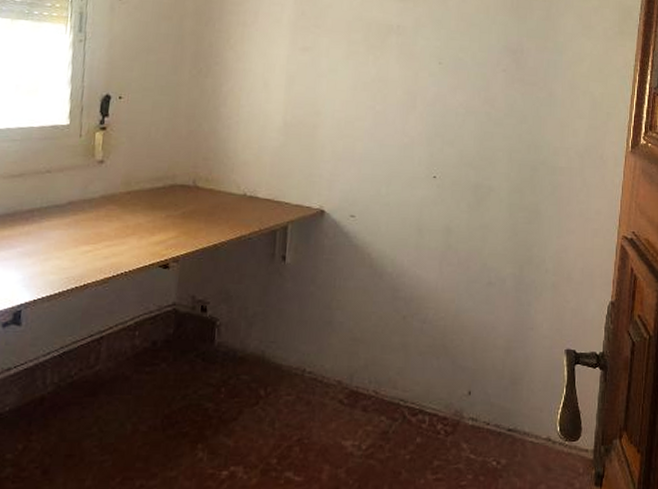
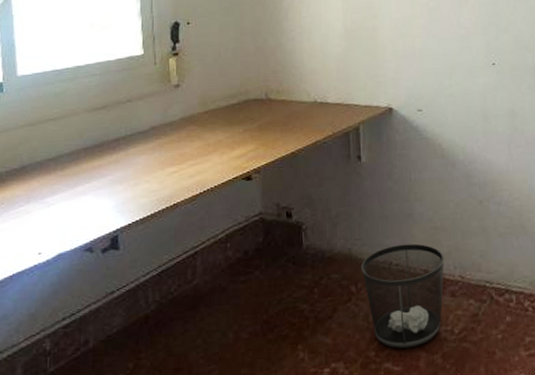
waste bin: none [272,352,360,460] -> present [360,243,445,349]

